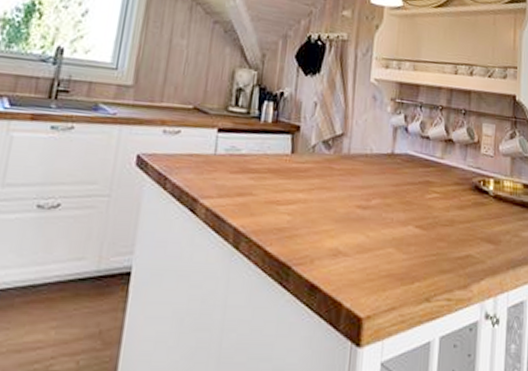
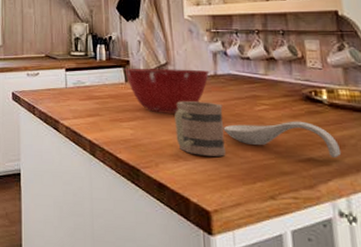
mixing bowl: none [292,136,387,198] -> present [124,69,210,114]
mug: none [339,182,394,252] -> present [174,101,226,157]
spoon rest: none [391,212,497,254] -> present [223,121,342,157]

